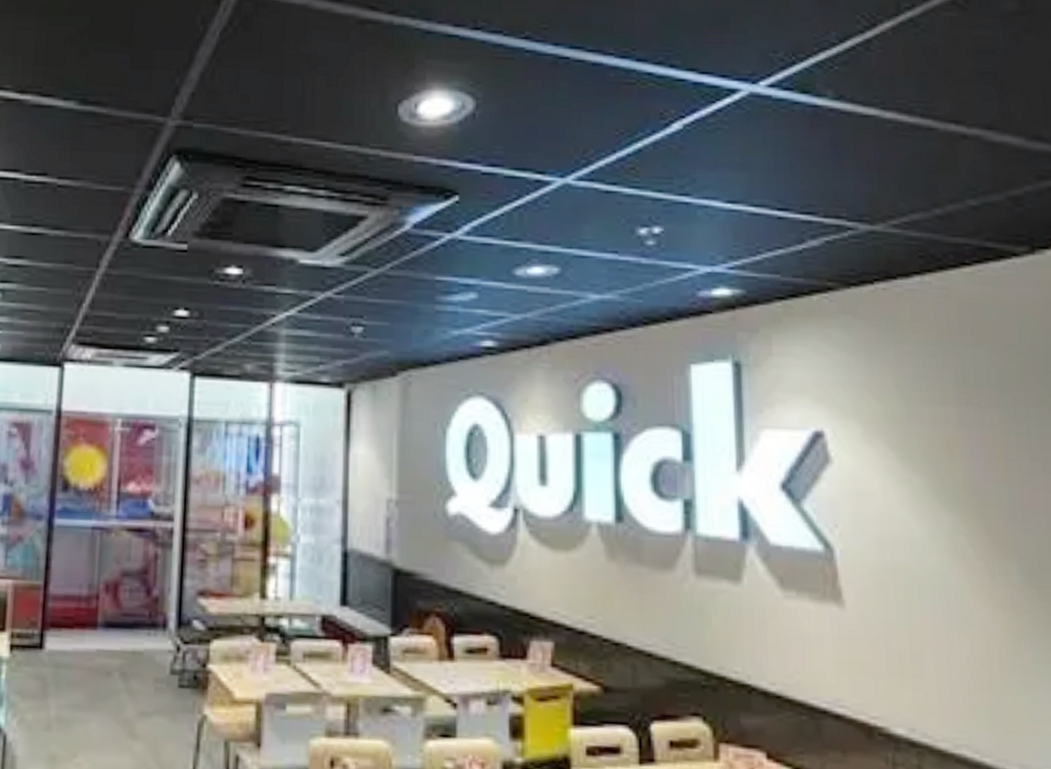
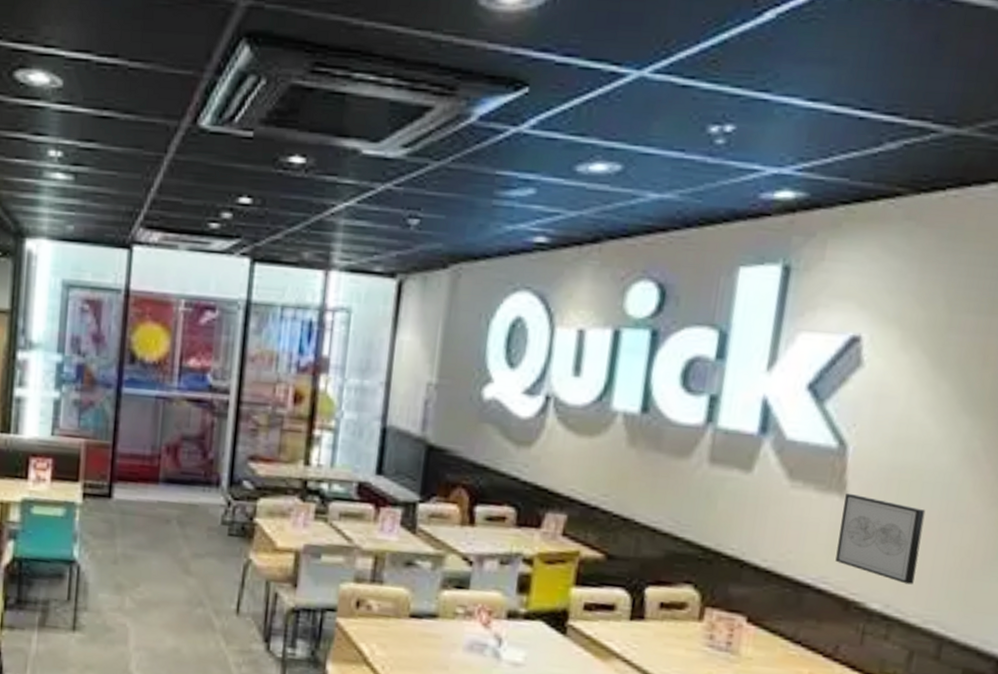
wall art: none [843,602,934,703] -> present [835,494,926,585]

